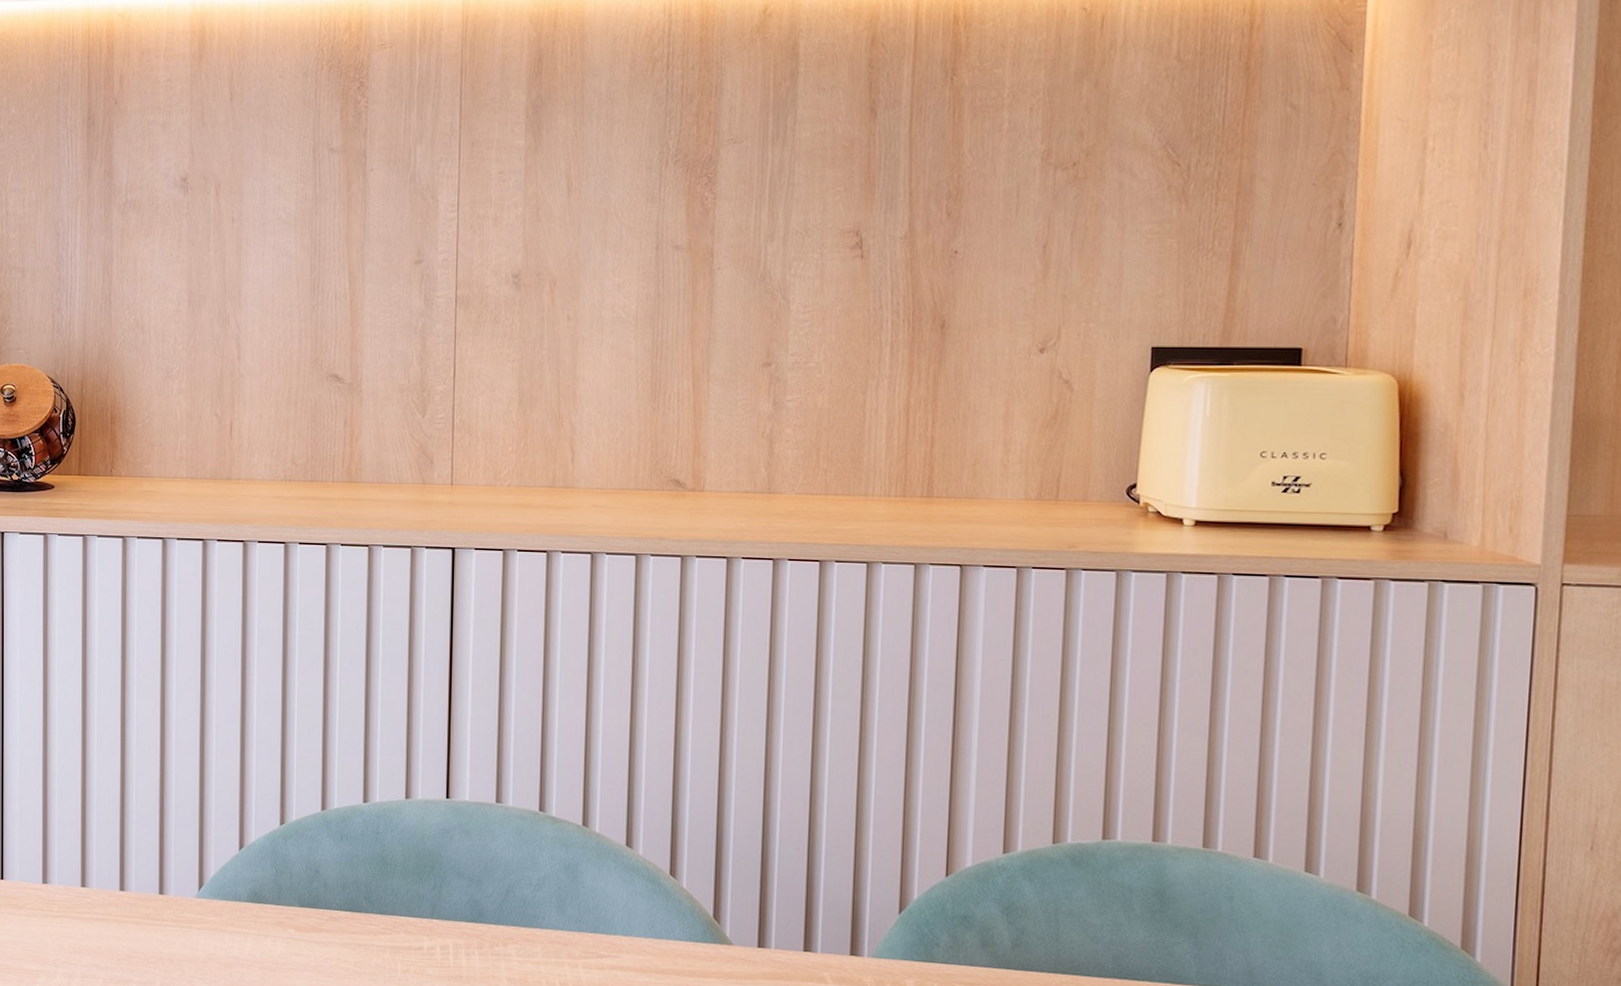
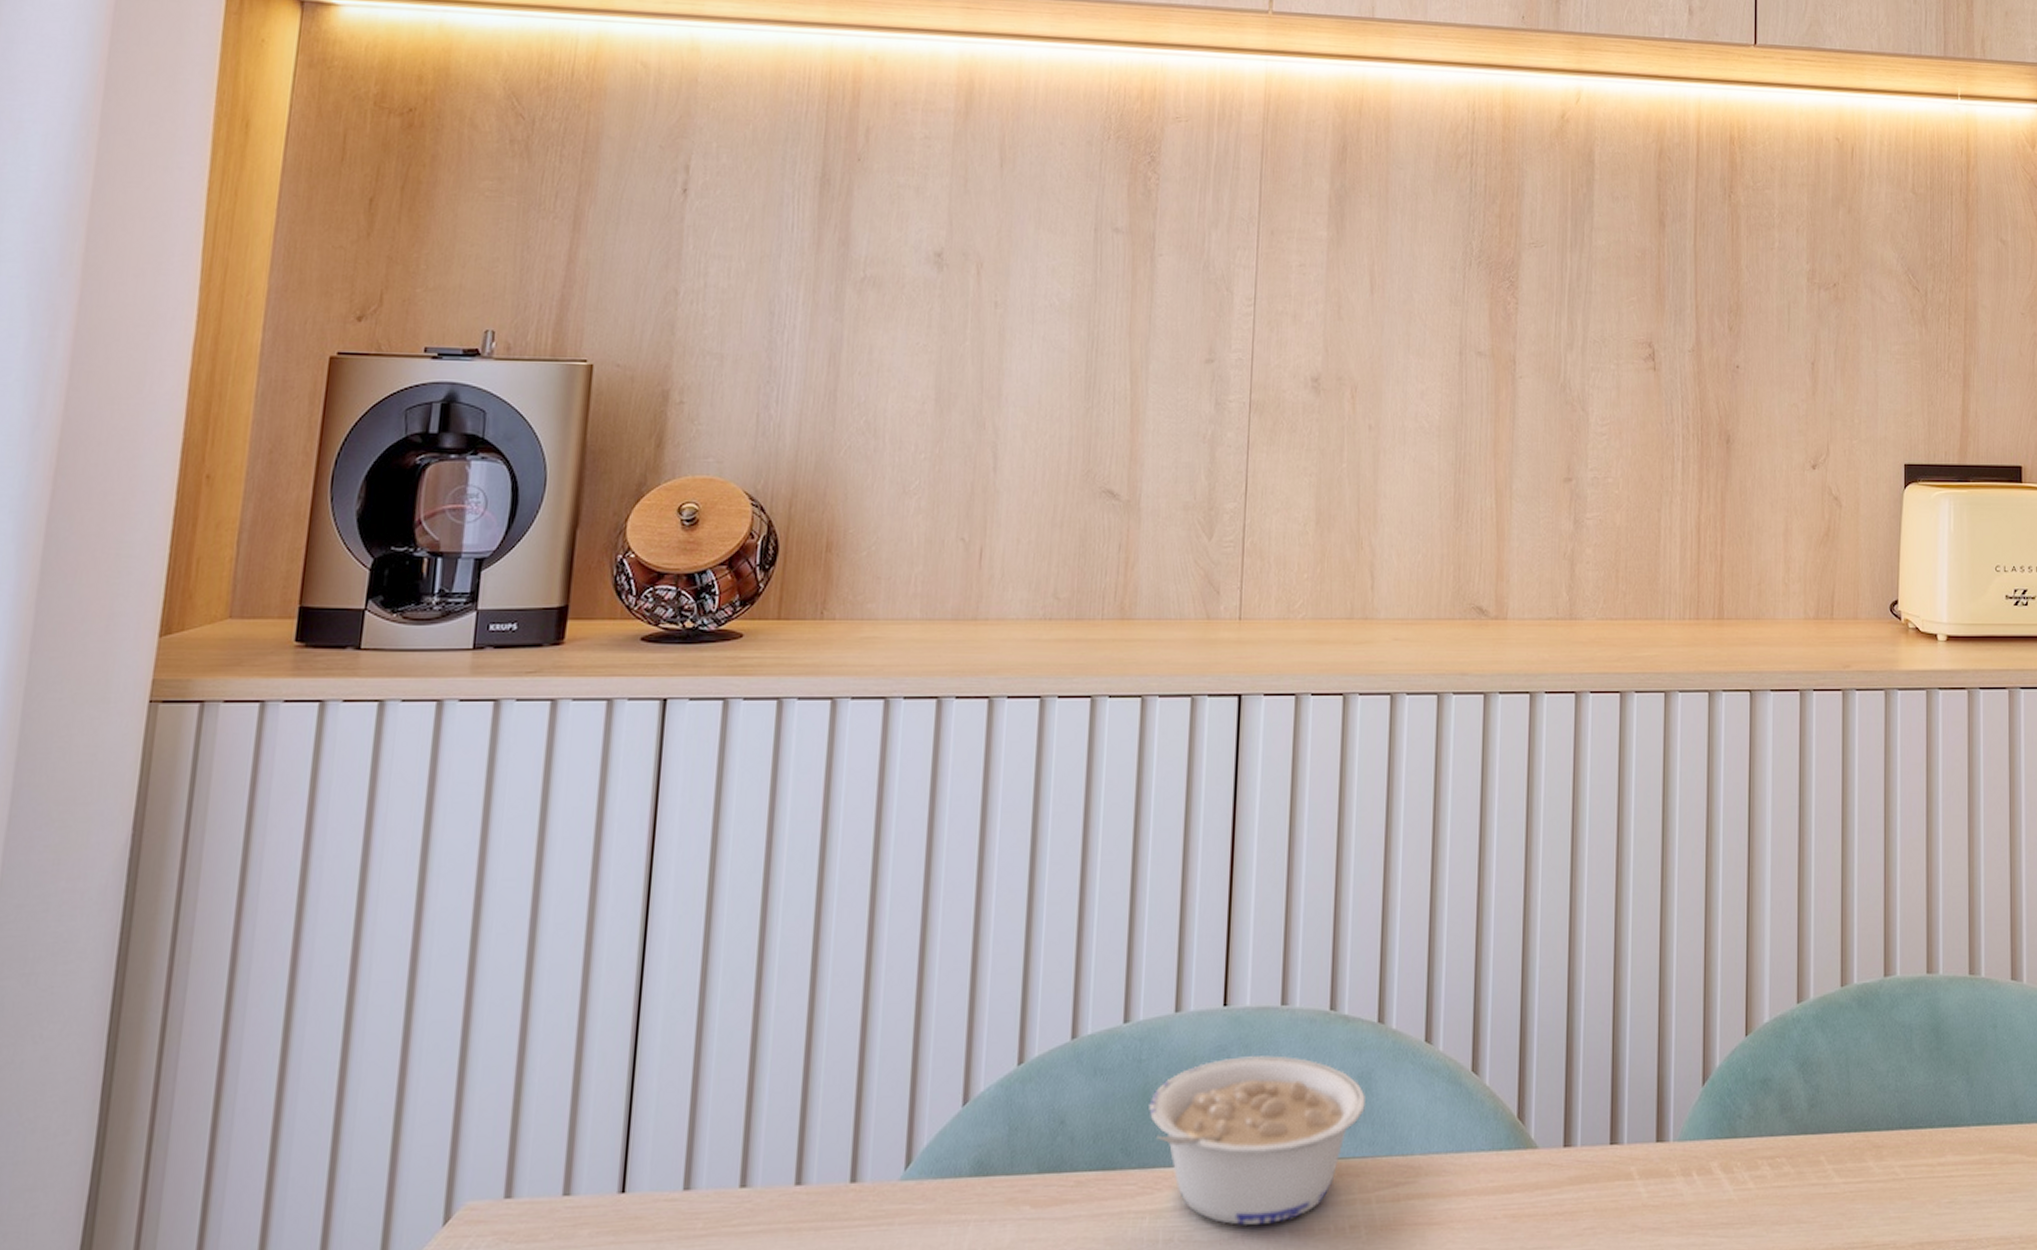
legume: none [386,839,573,971] -> present [1149,1055,1367,1225]

